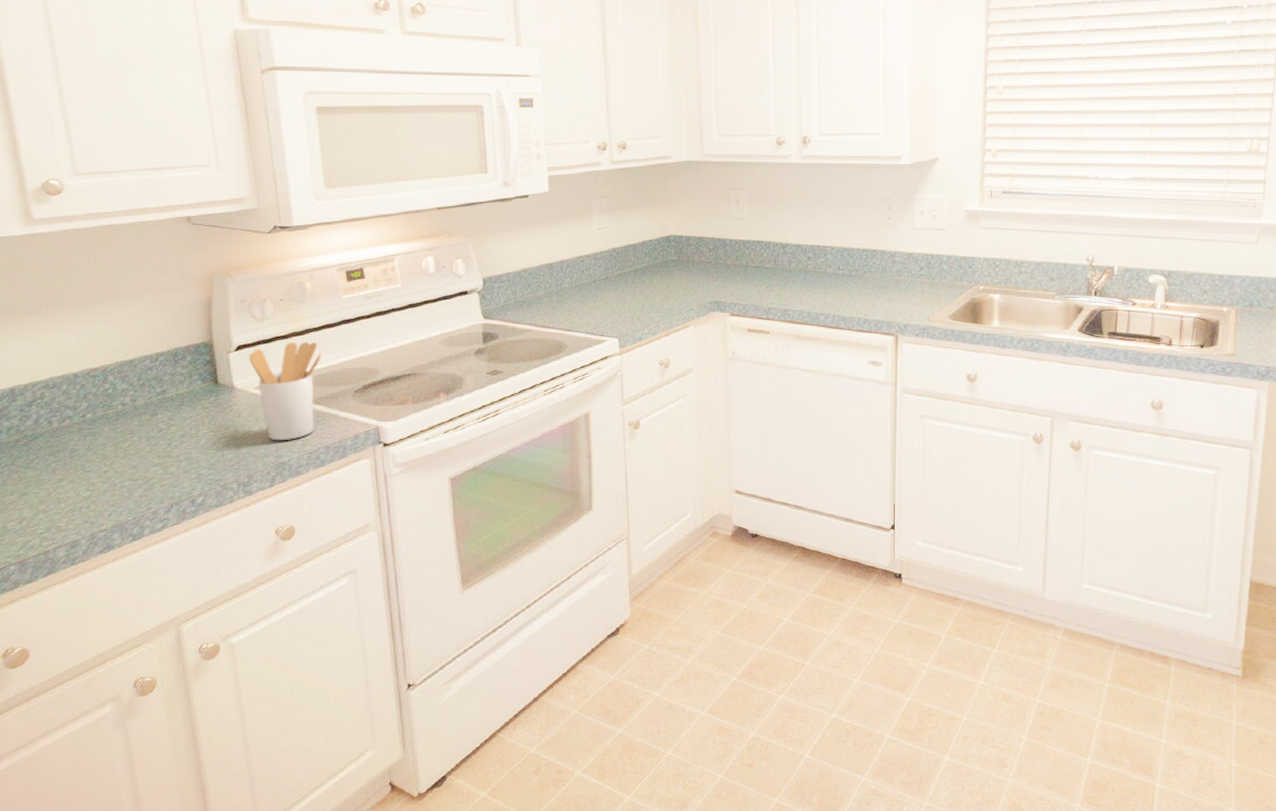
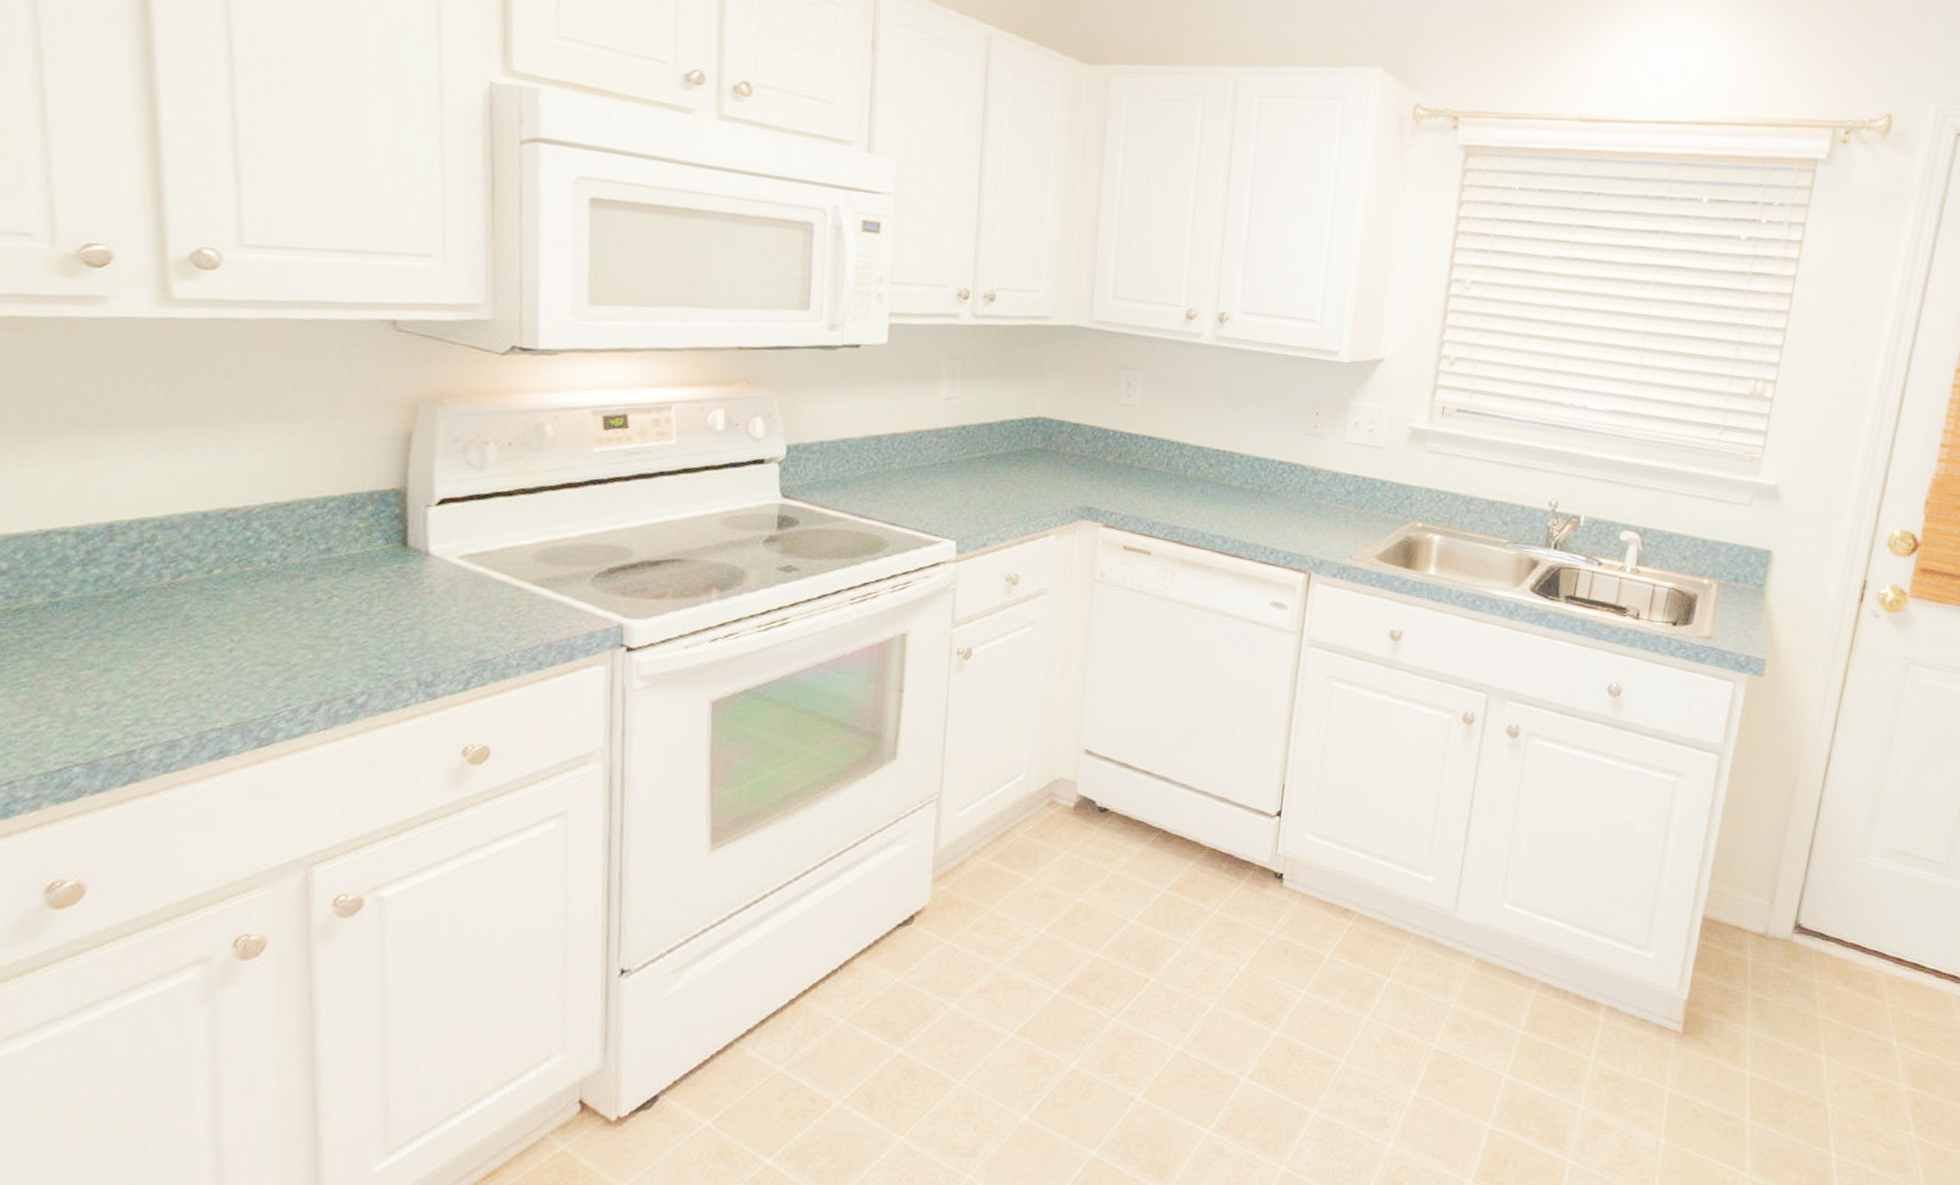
utensil holder: present [248,341,321,441] -> none [454,501,557,631]

